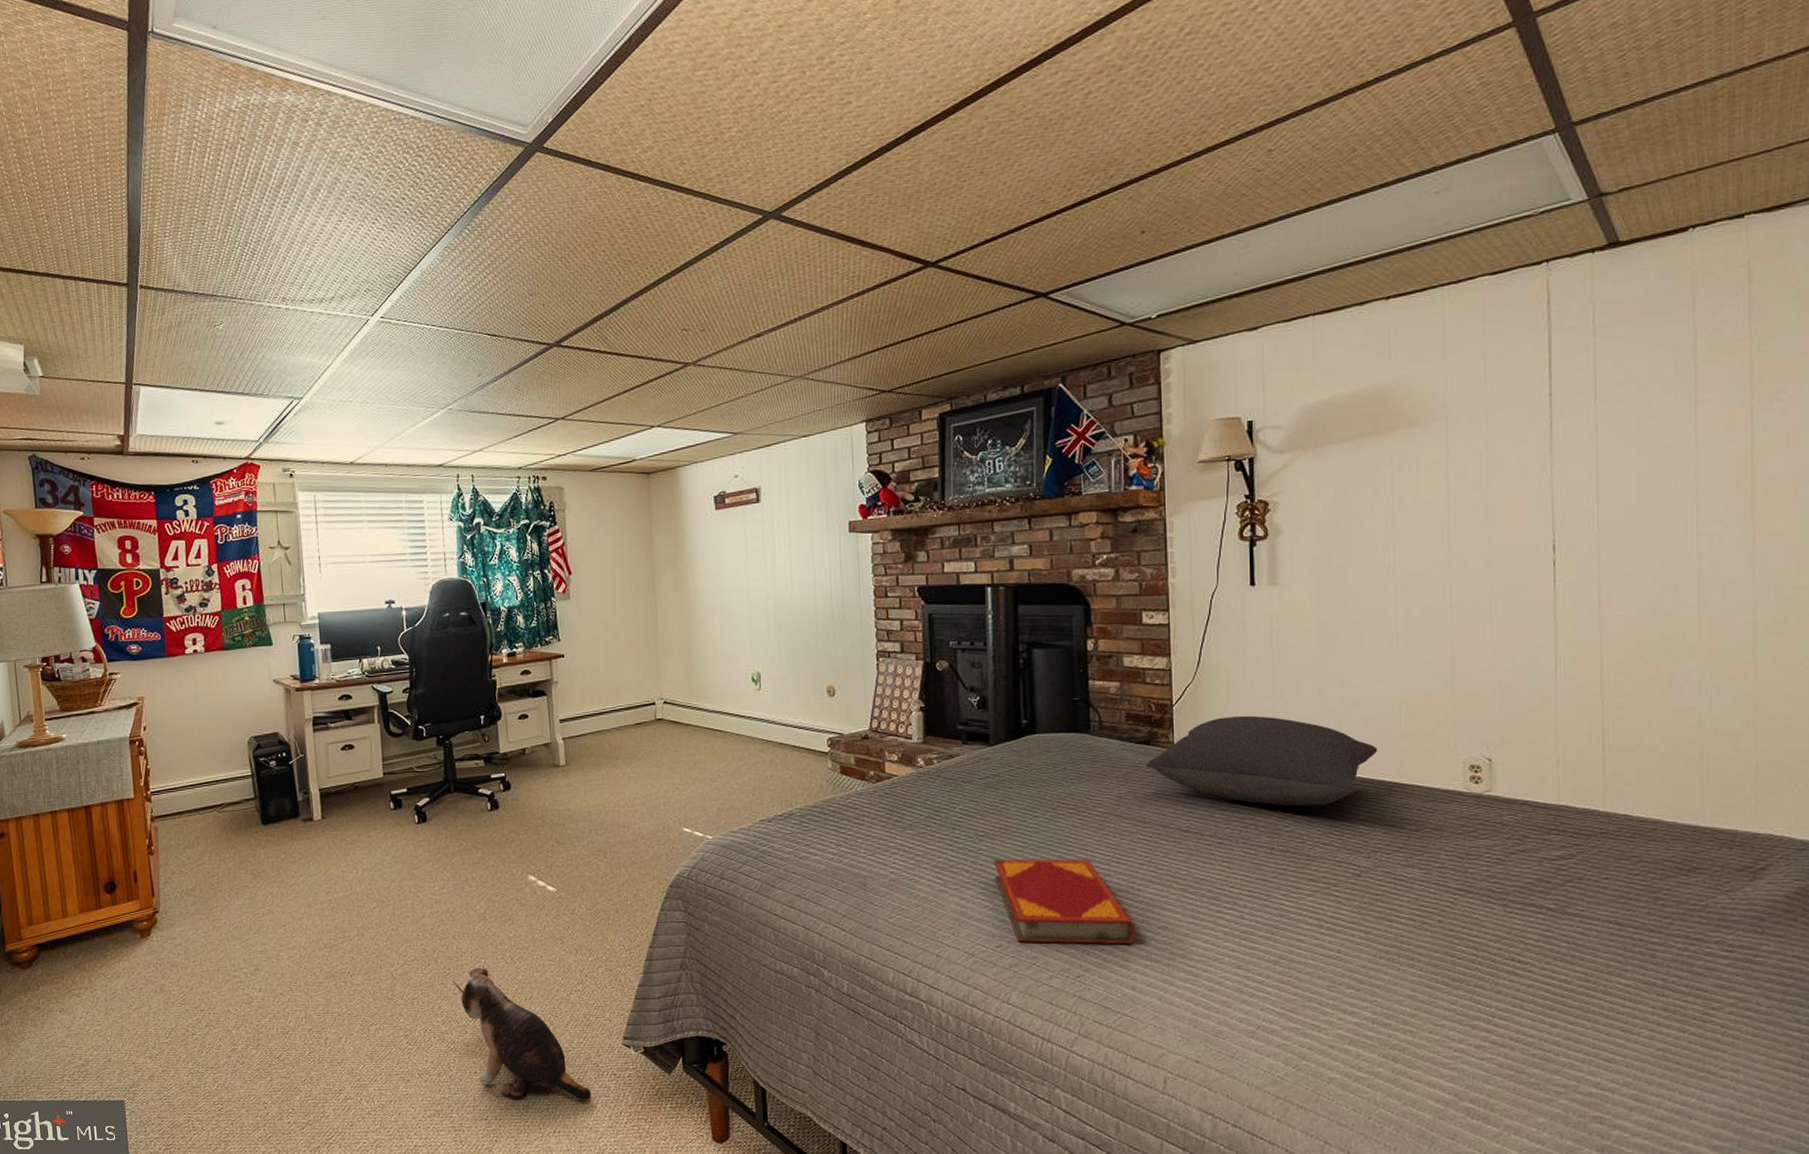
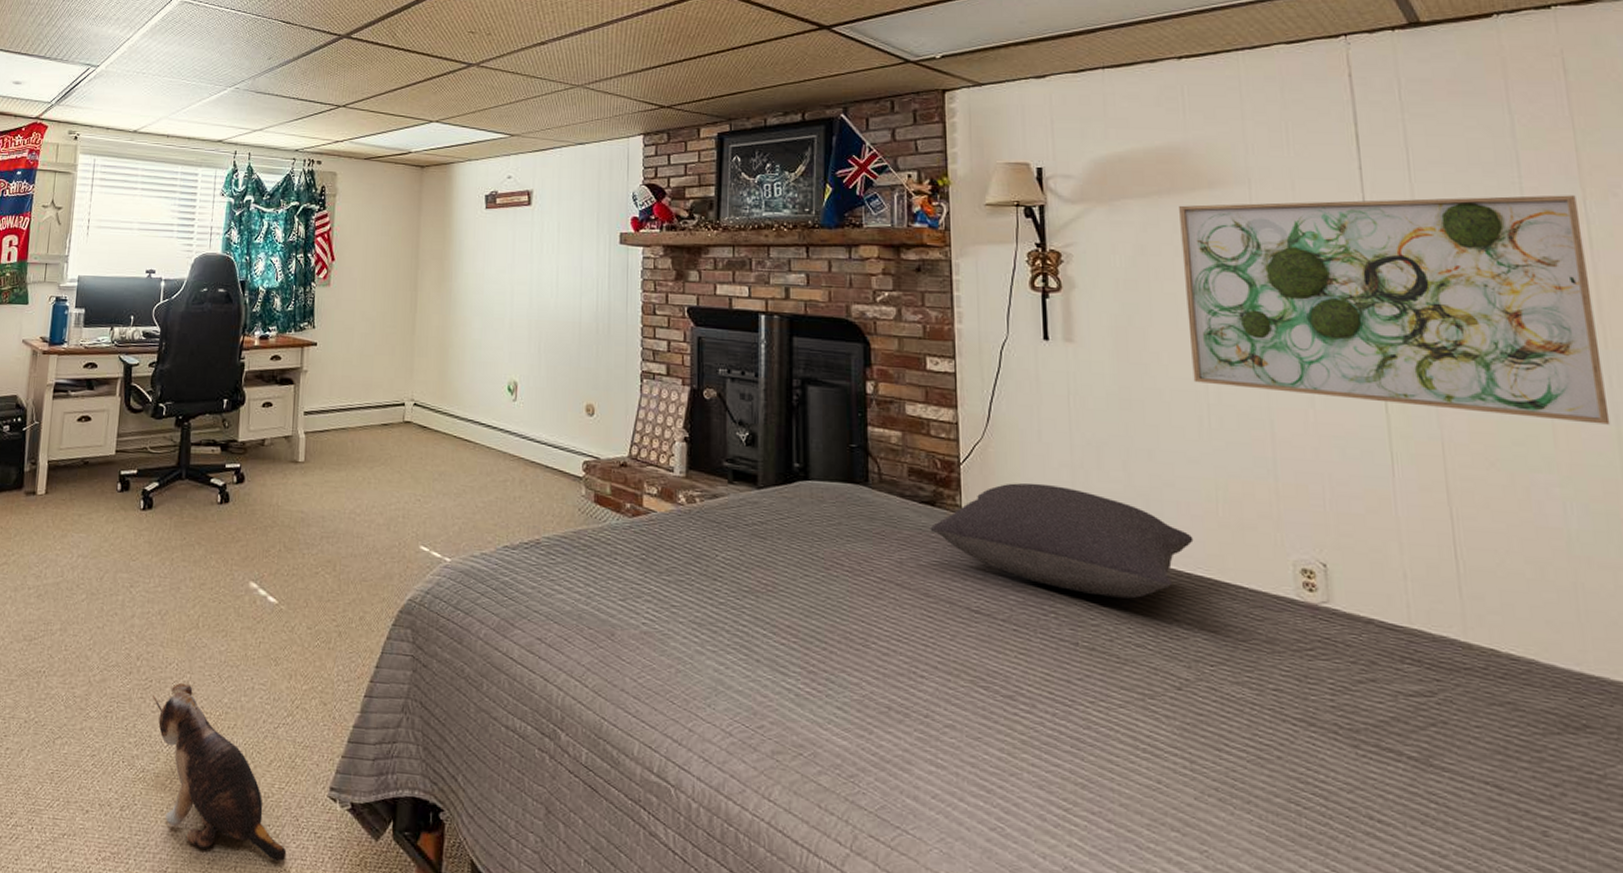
hardback book: present [993,858,1136,945] -> none [757,620,919,744]
wall art: none [1380,404,1749,614] -> present [1179,195,1611,425]

